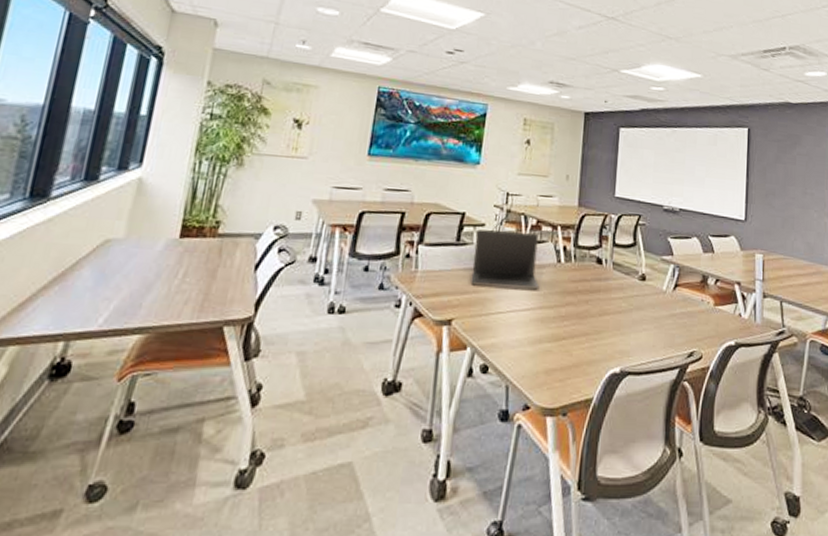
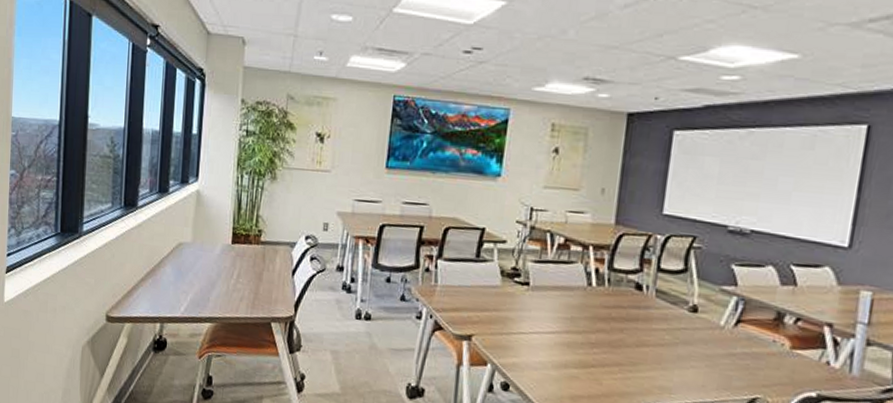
laptop computer: present [470,229,540,290] -> none [491,246,567,313]

